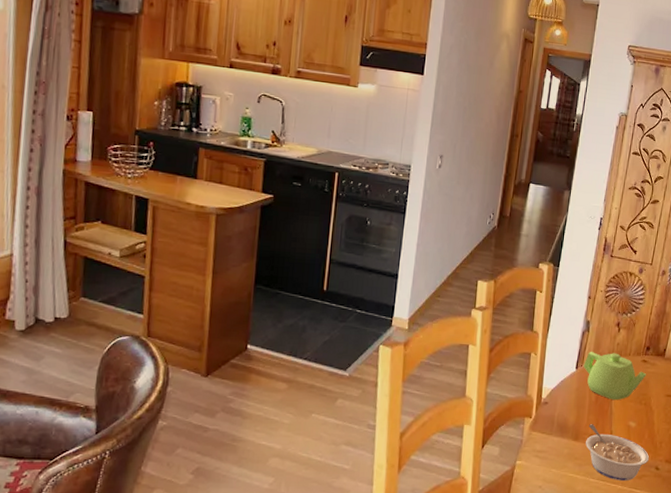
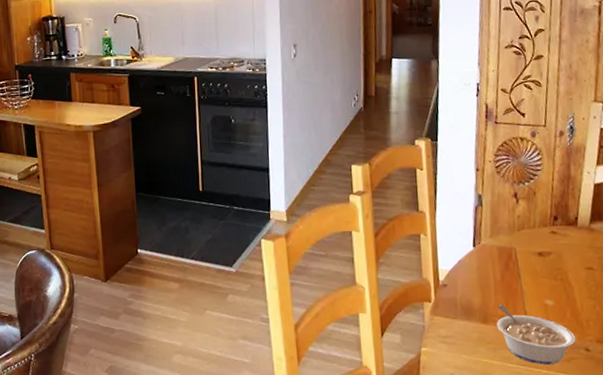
teapot: present [583,351,647,400] -> none [481,226,558,277]

